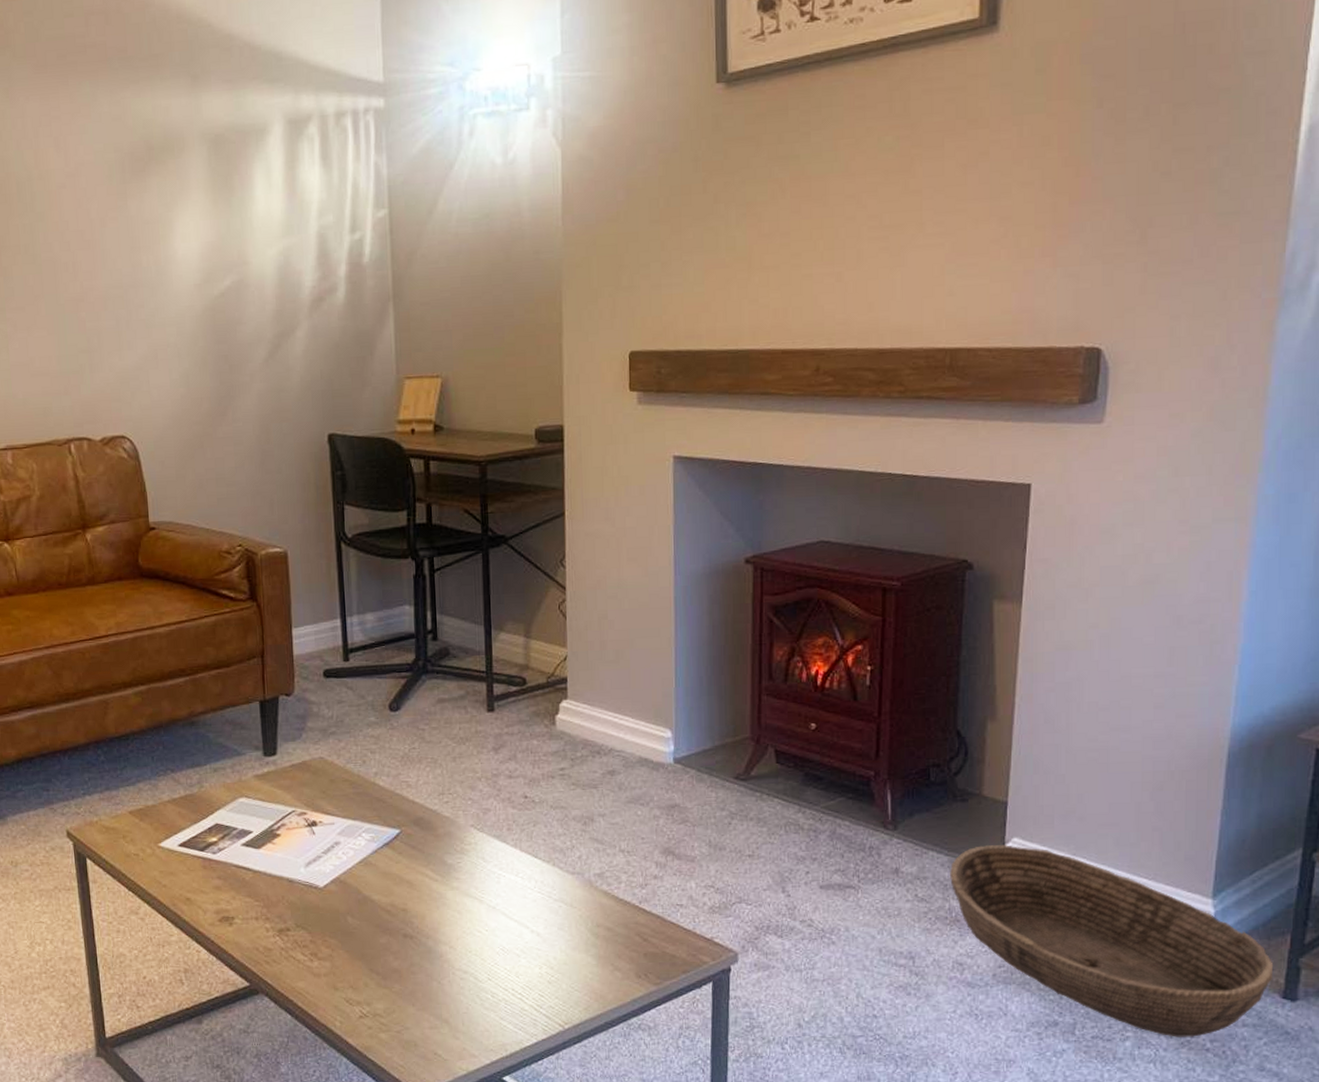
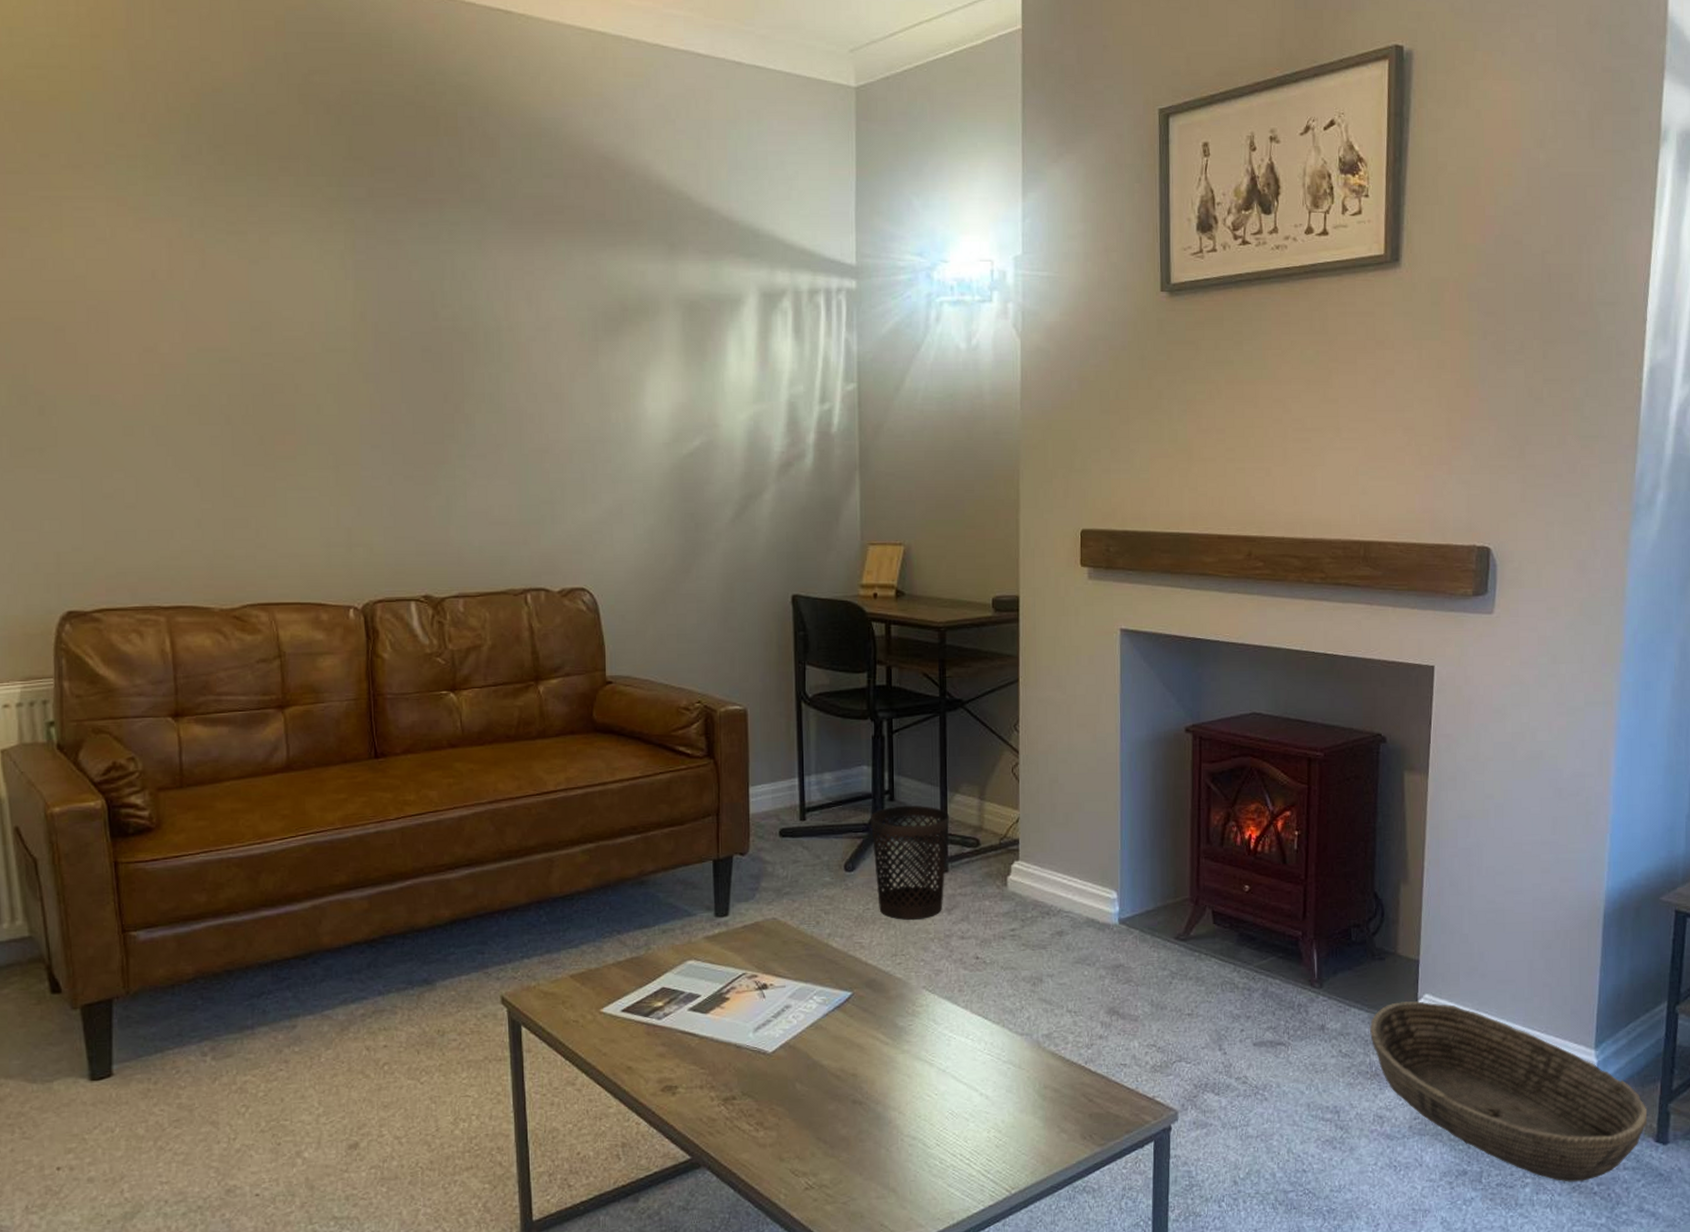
trash bin: none [414,645,495,759] -> present [871,806,950,920]

